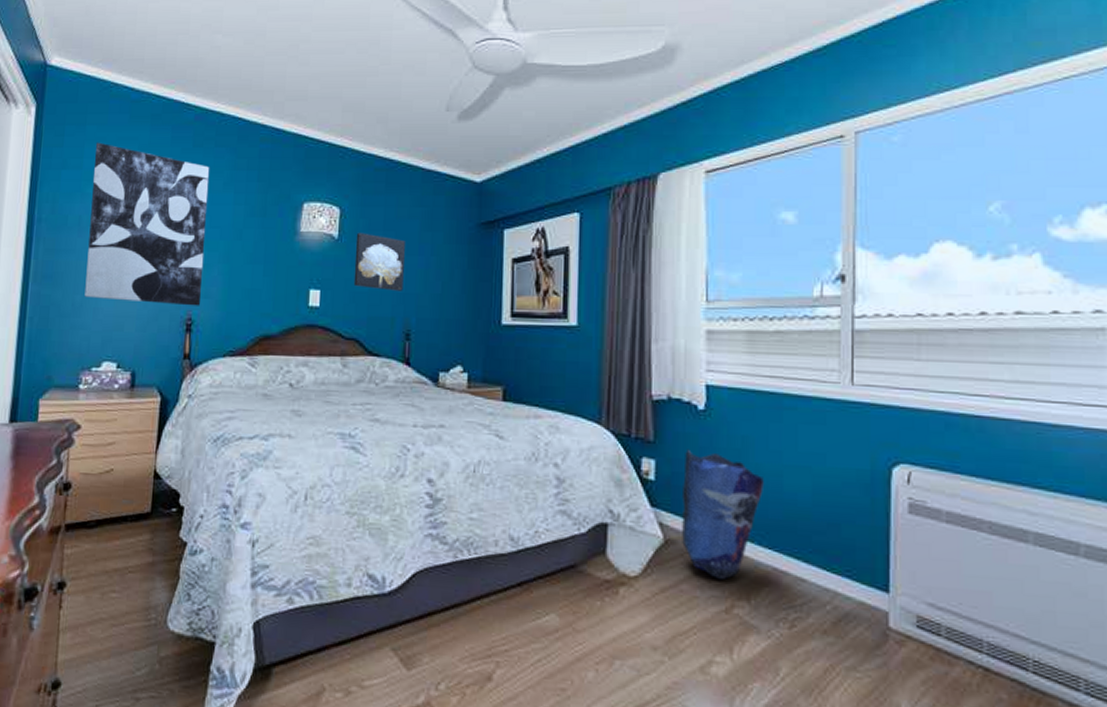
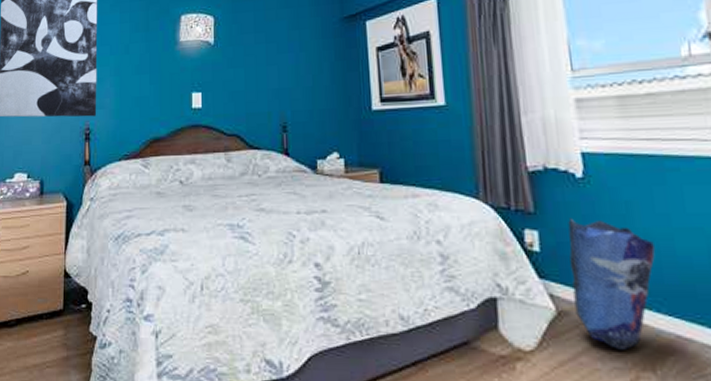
wall art: present [353,232,405,291] -> none [230,36,277,88]

